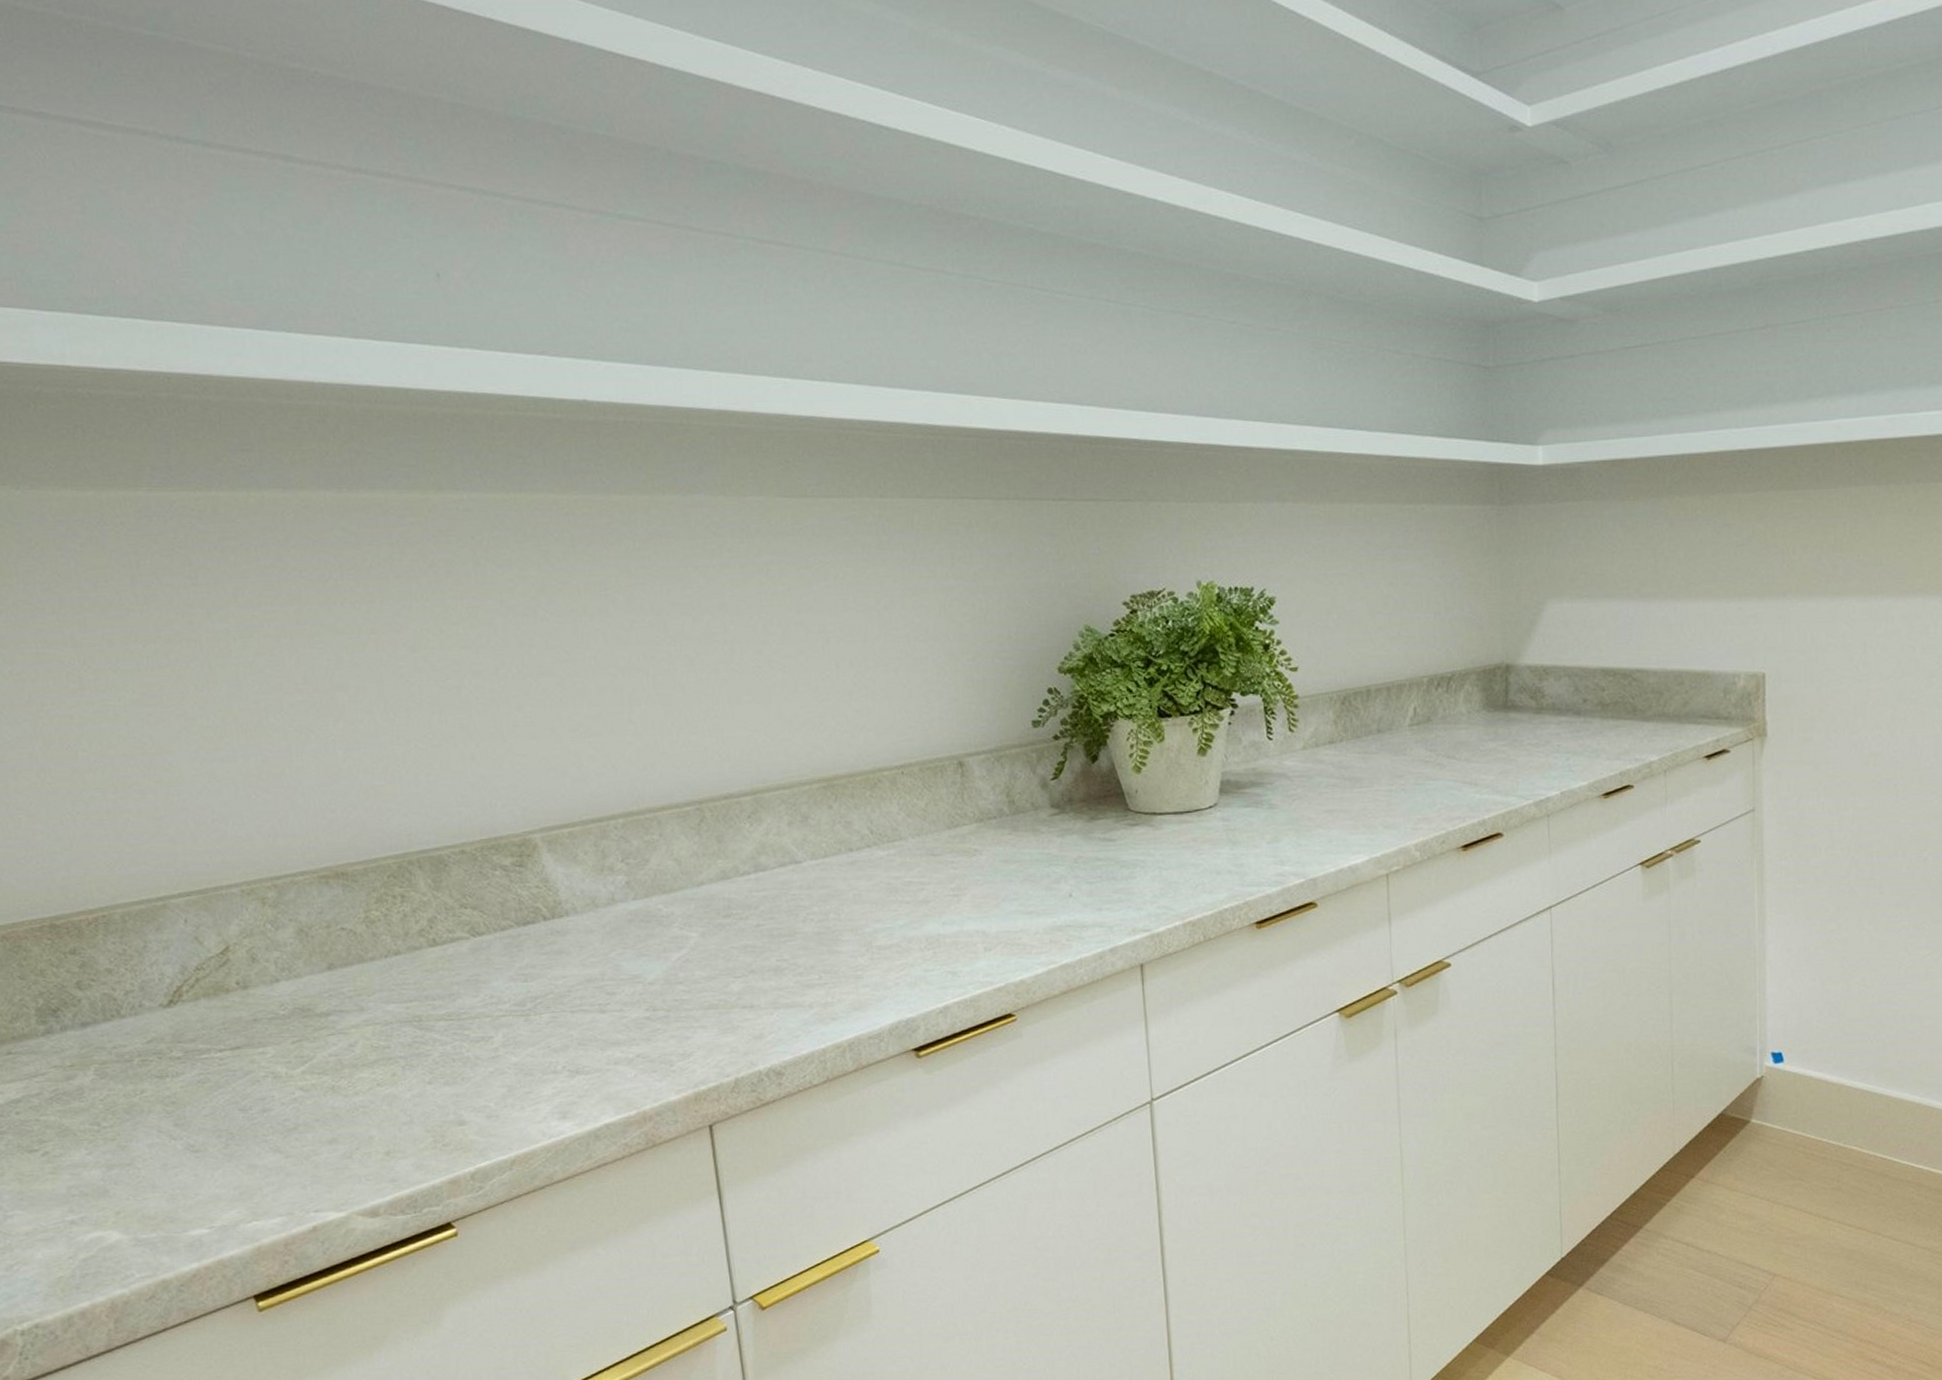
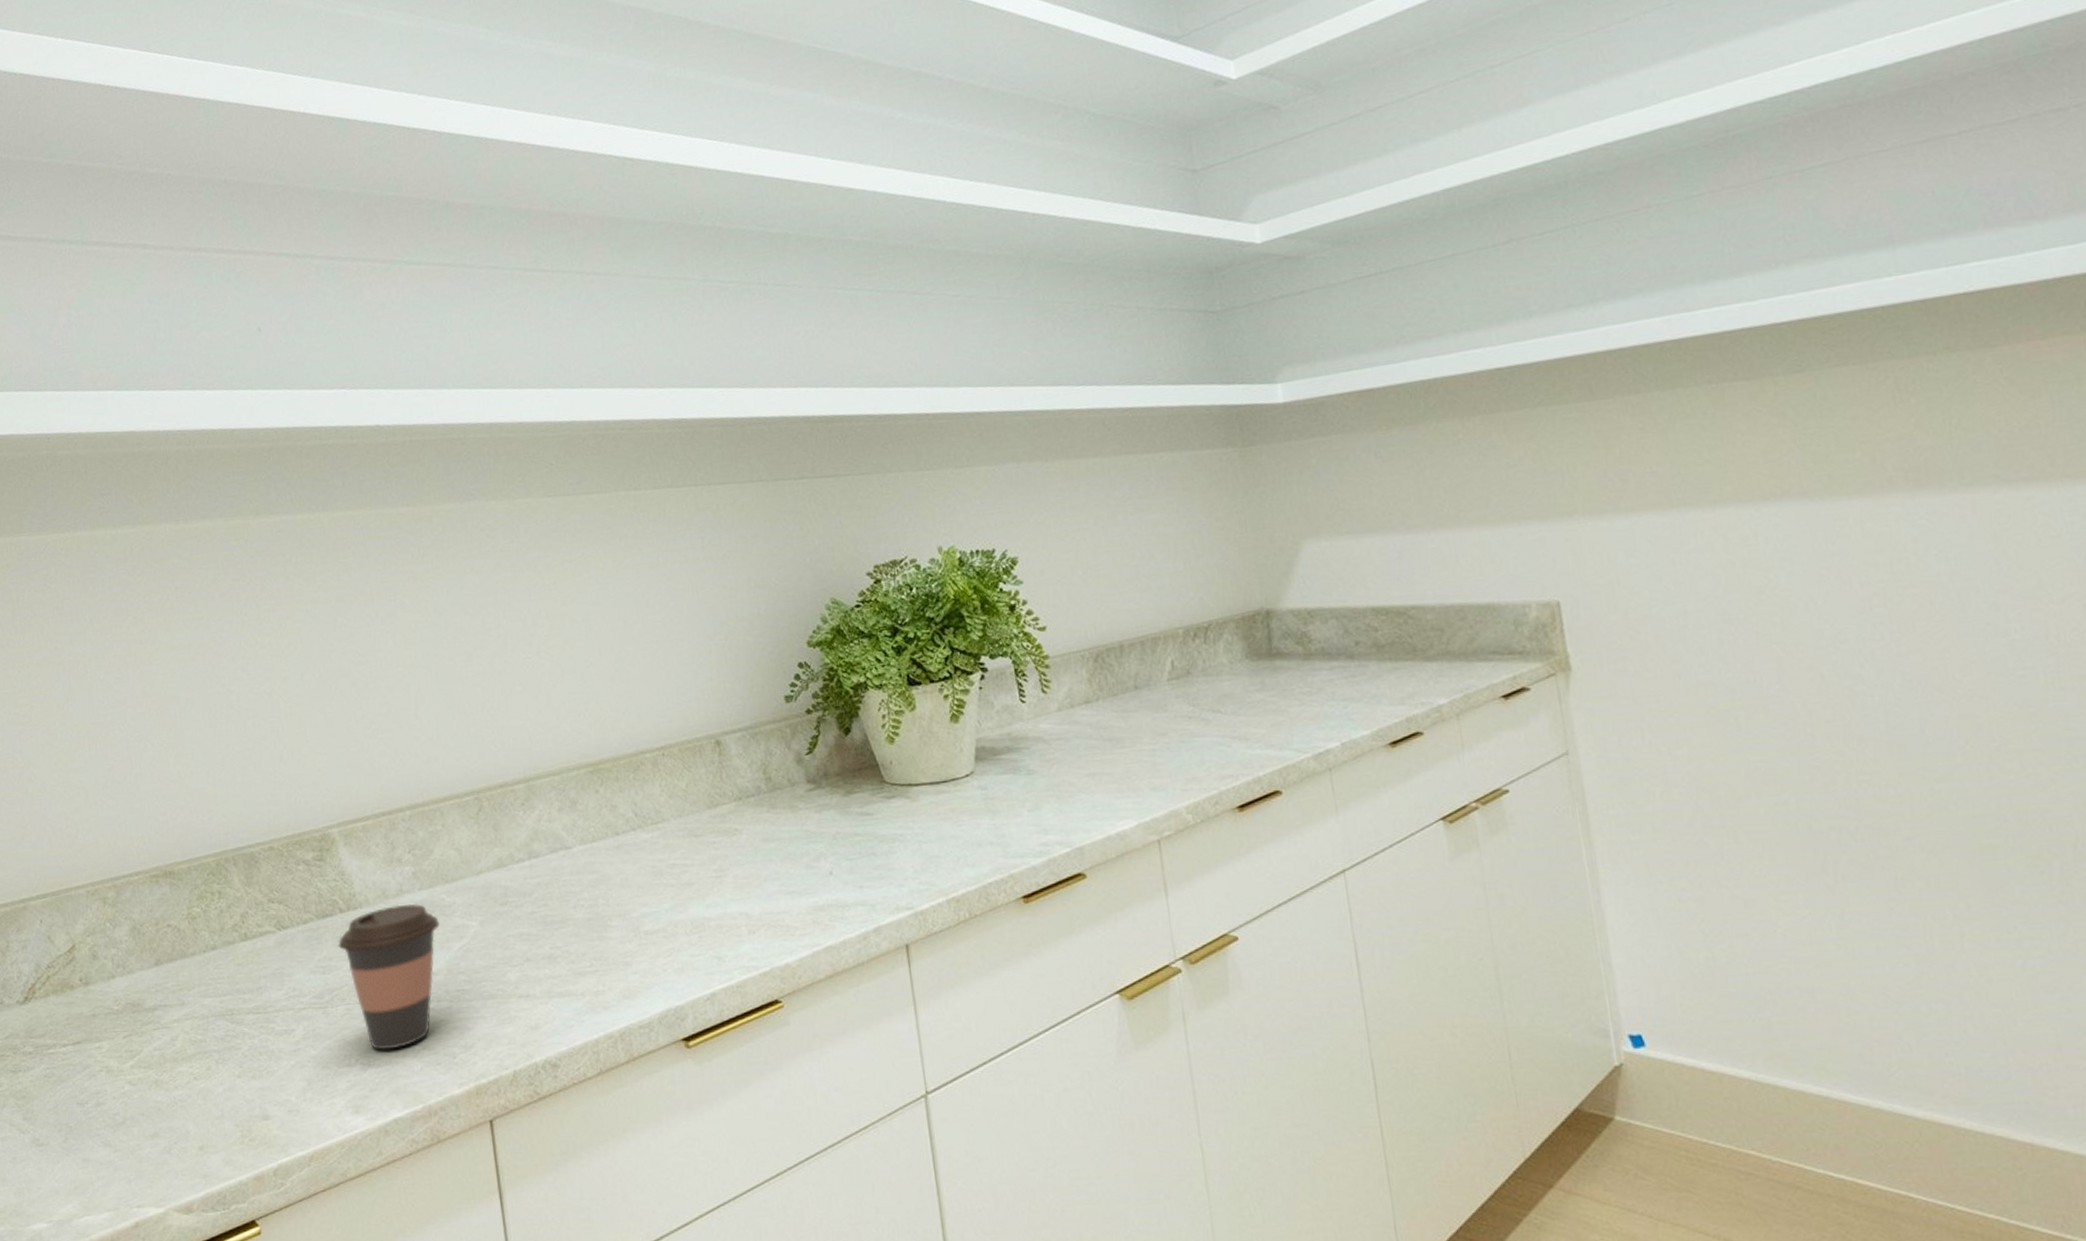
coffee cup: none [541,913,656,1058] -> present [338,904,440,1050]

